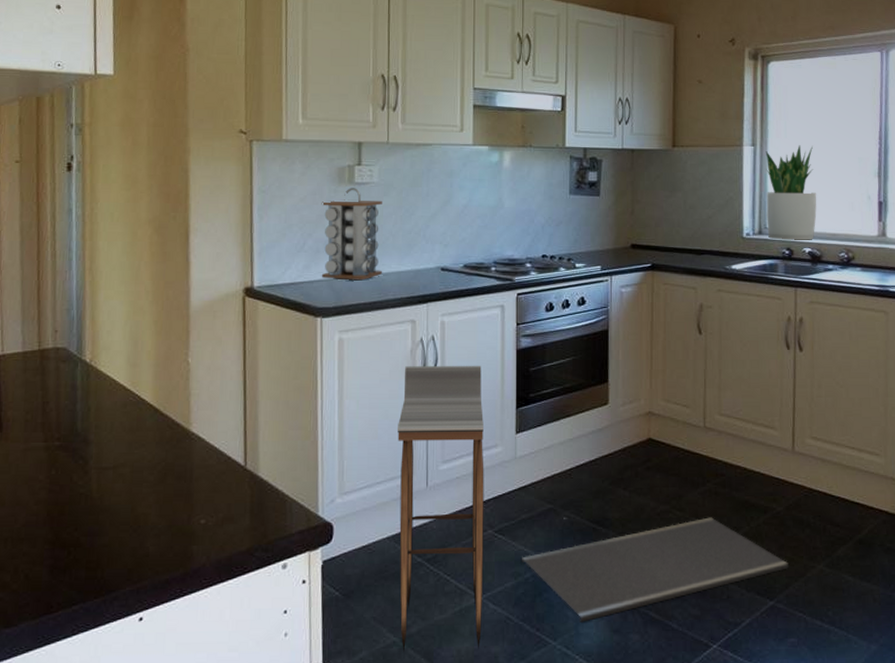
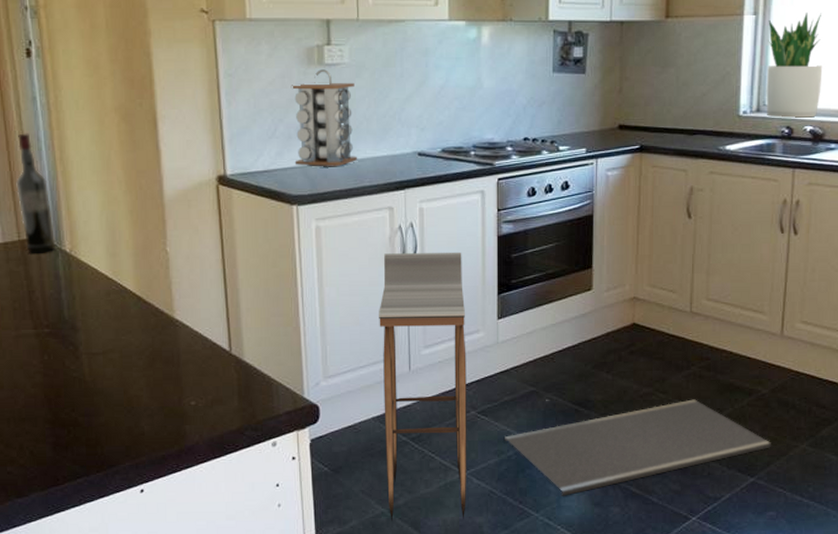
wine bottle: none [42,243,77,363] -> present [16,133,56,253]

